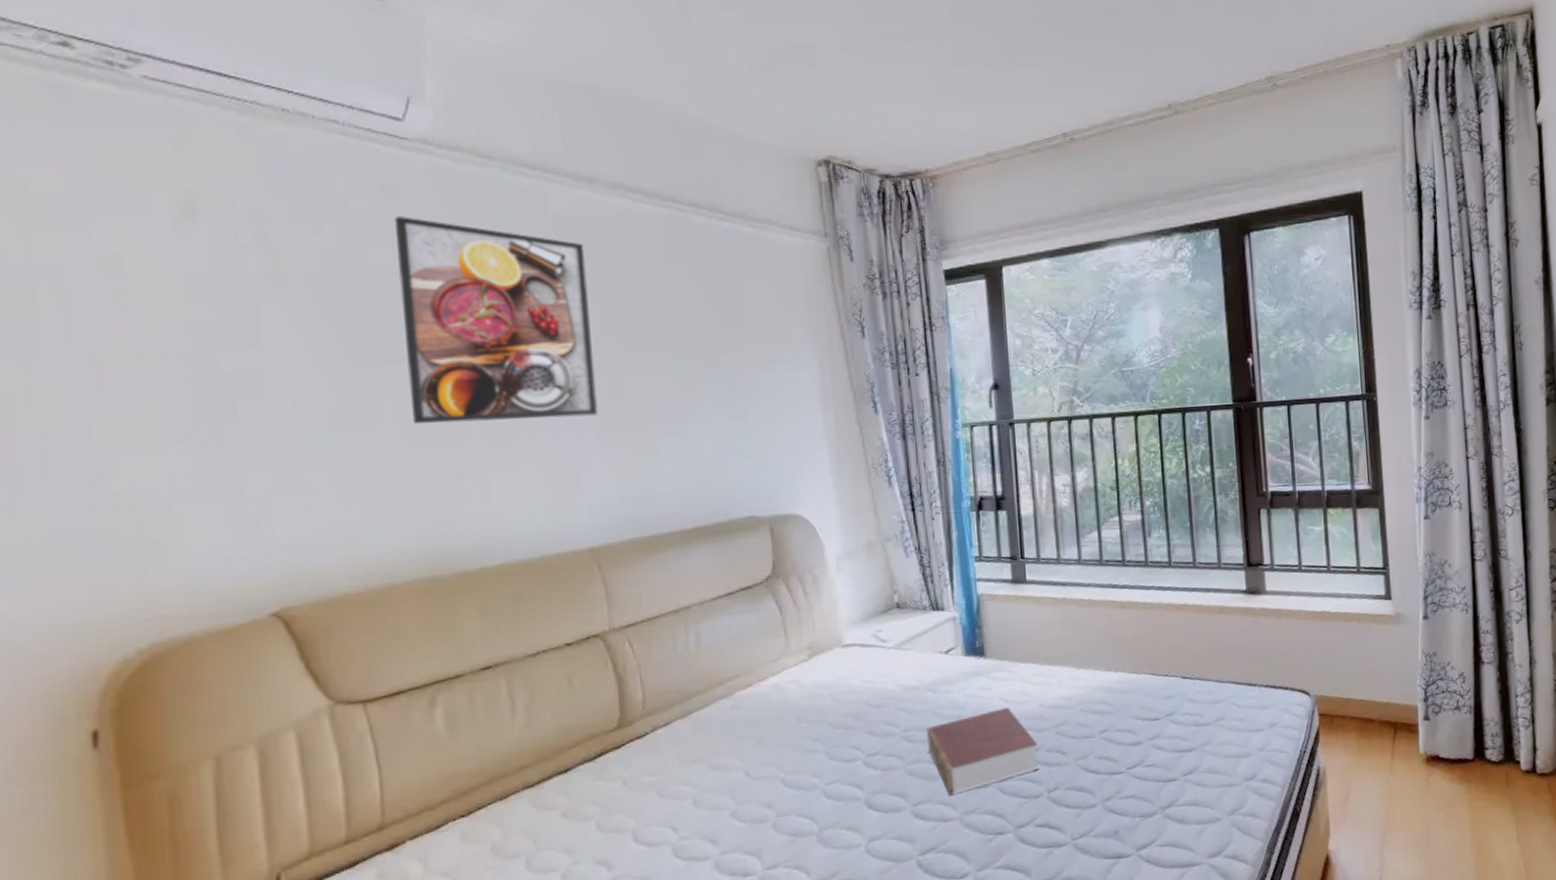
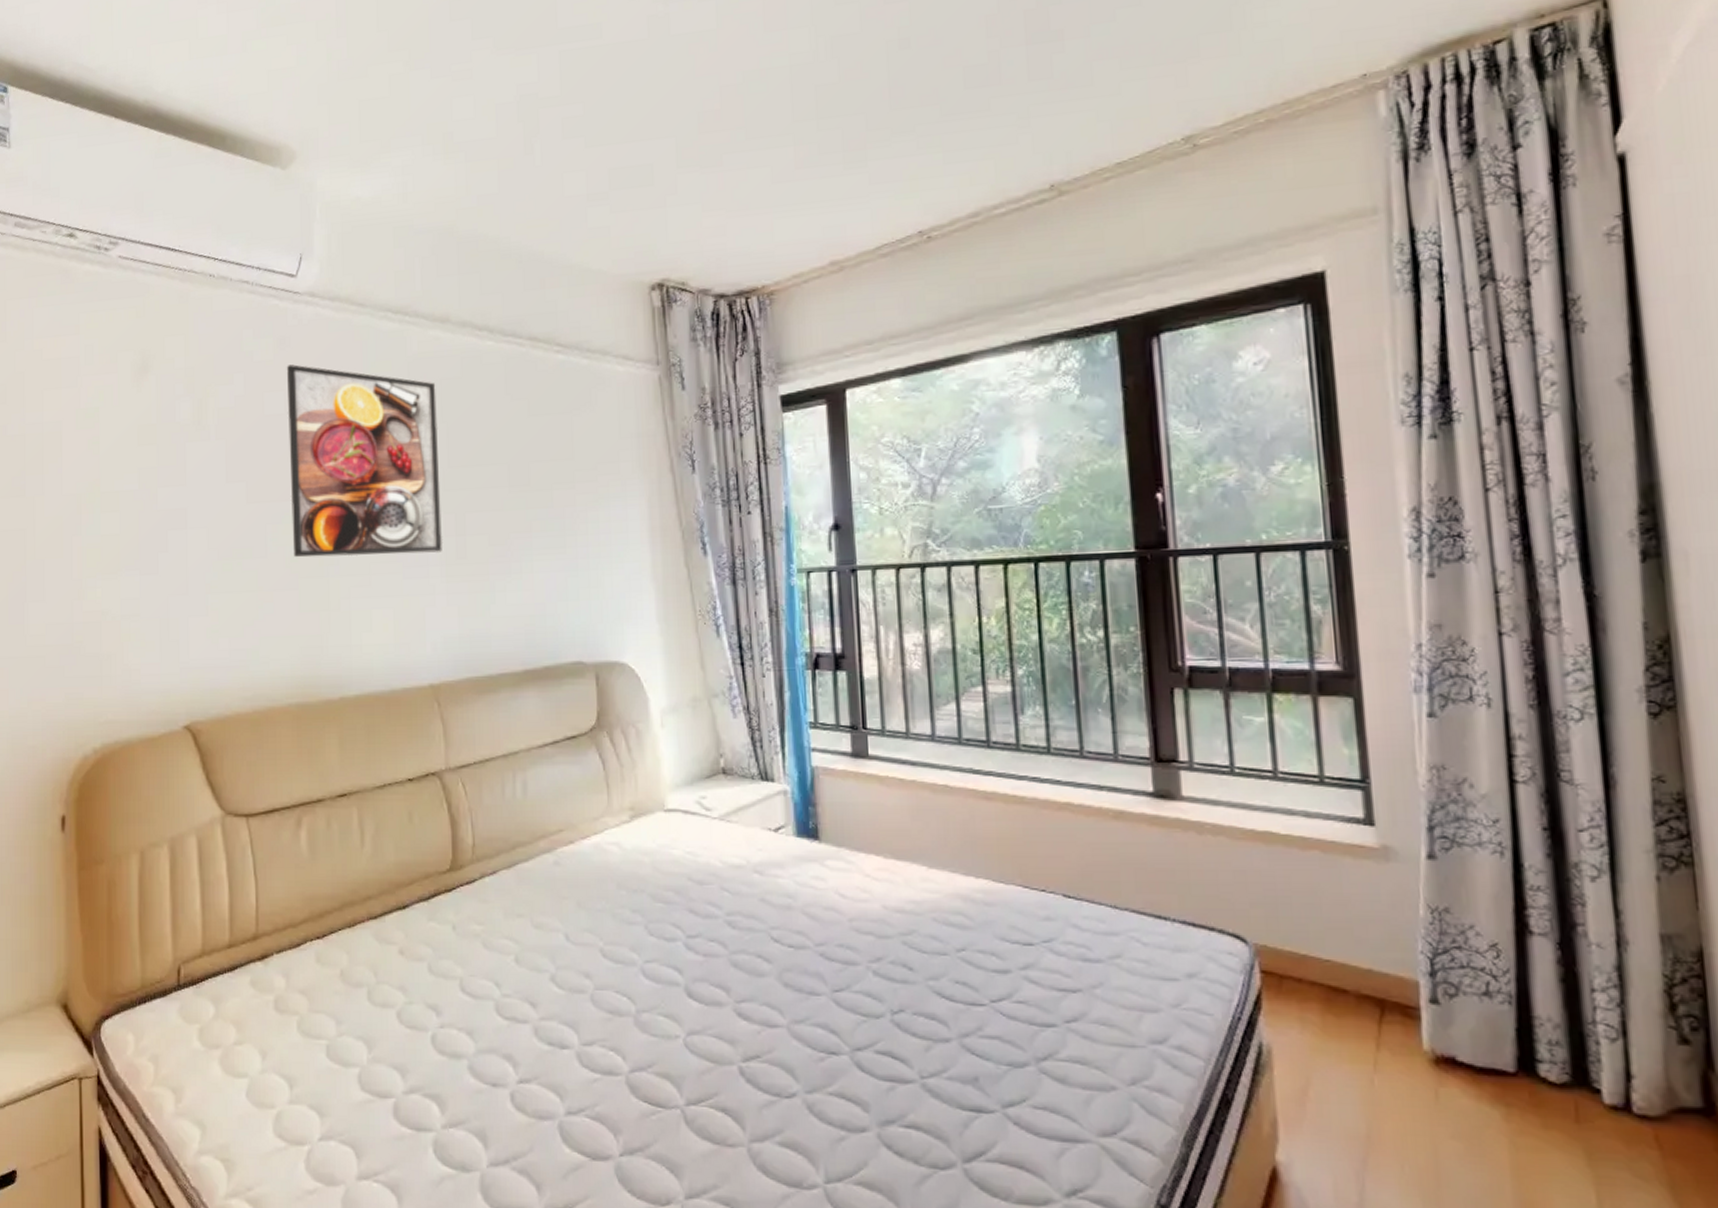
book: present [926,706,1039,796] -> none [752,903,881,999]

